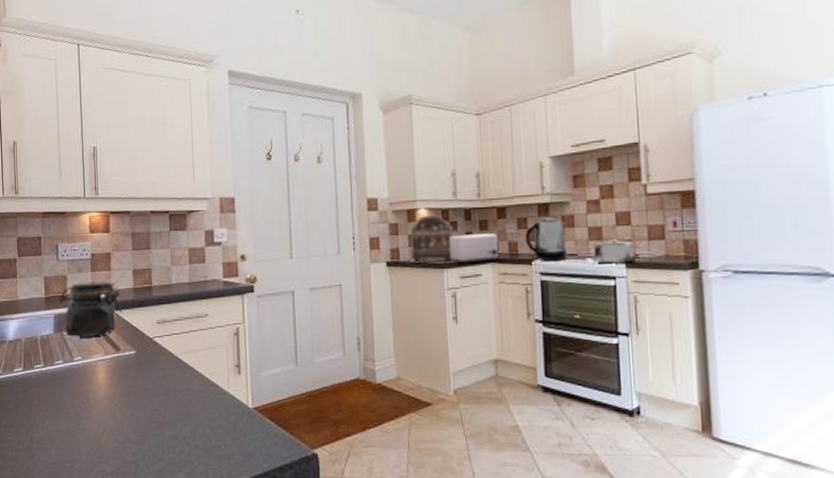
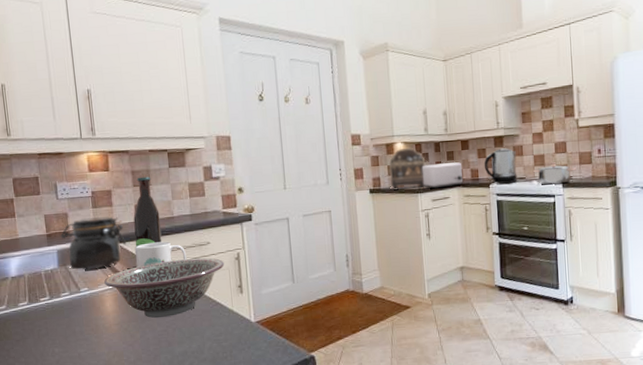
decorative bowl: none [98,331,223,396] -> present [104,257,225,318]
mug: none [130,311,183,338] -> present [134,241,187,268]
bottle: none [131,239,159,315] -> present [133,176,162,247]

